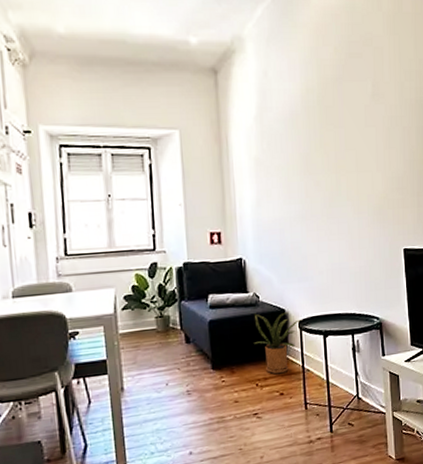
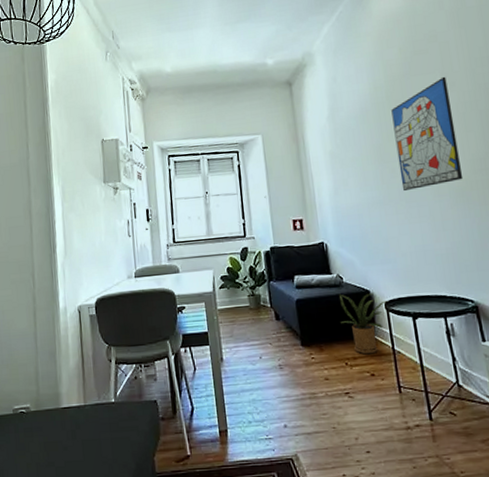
wall art: none [321,86,382,207] -> present [391,76,464,192]

